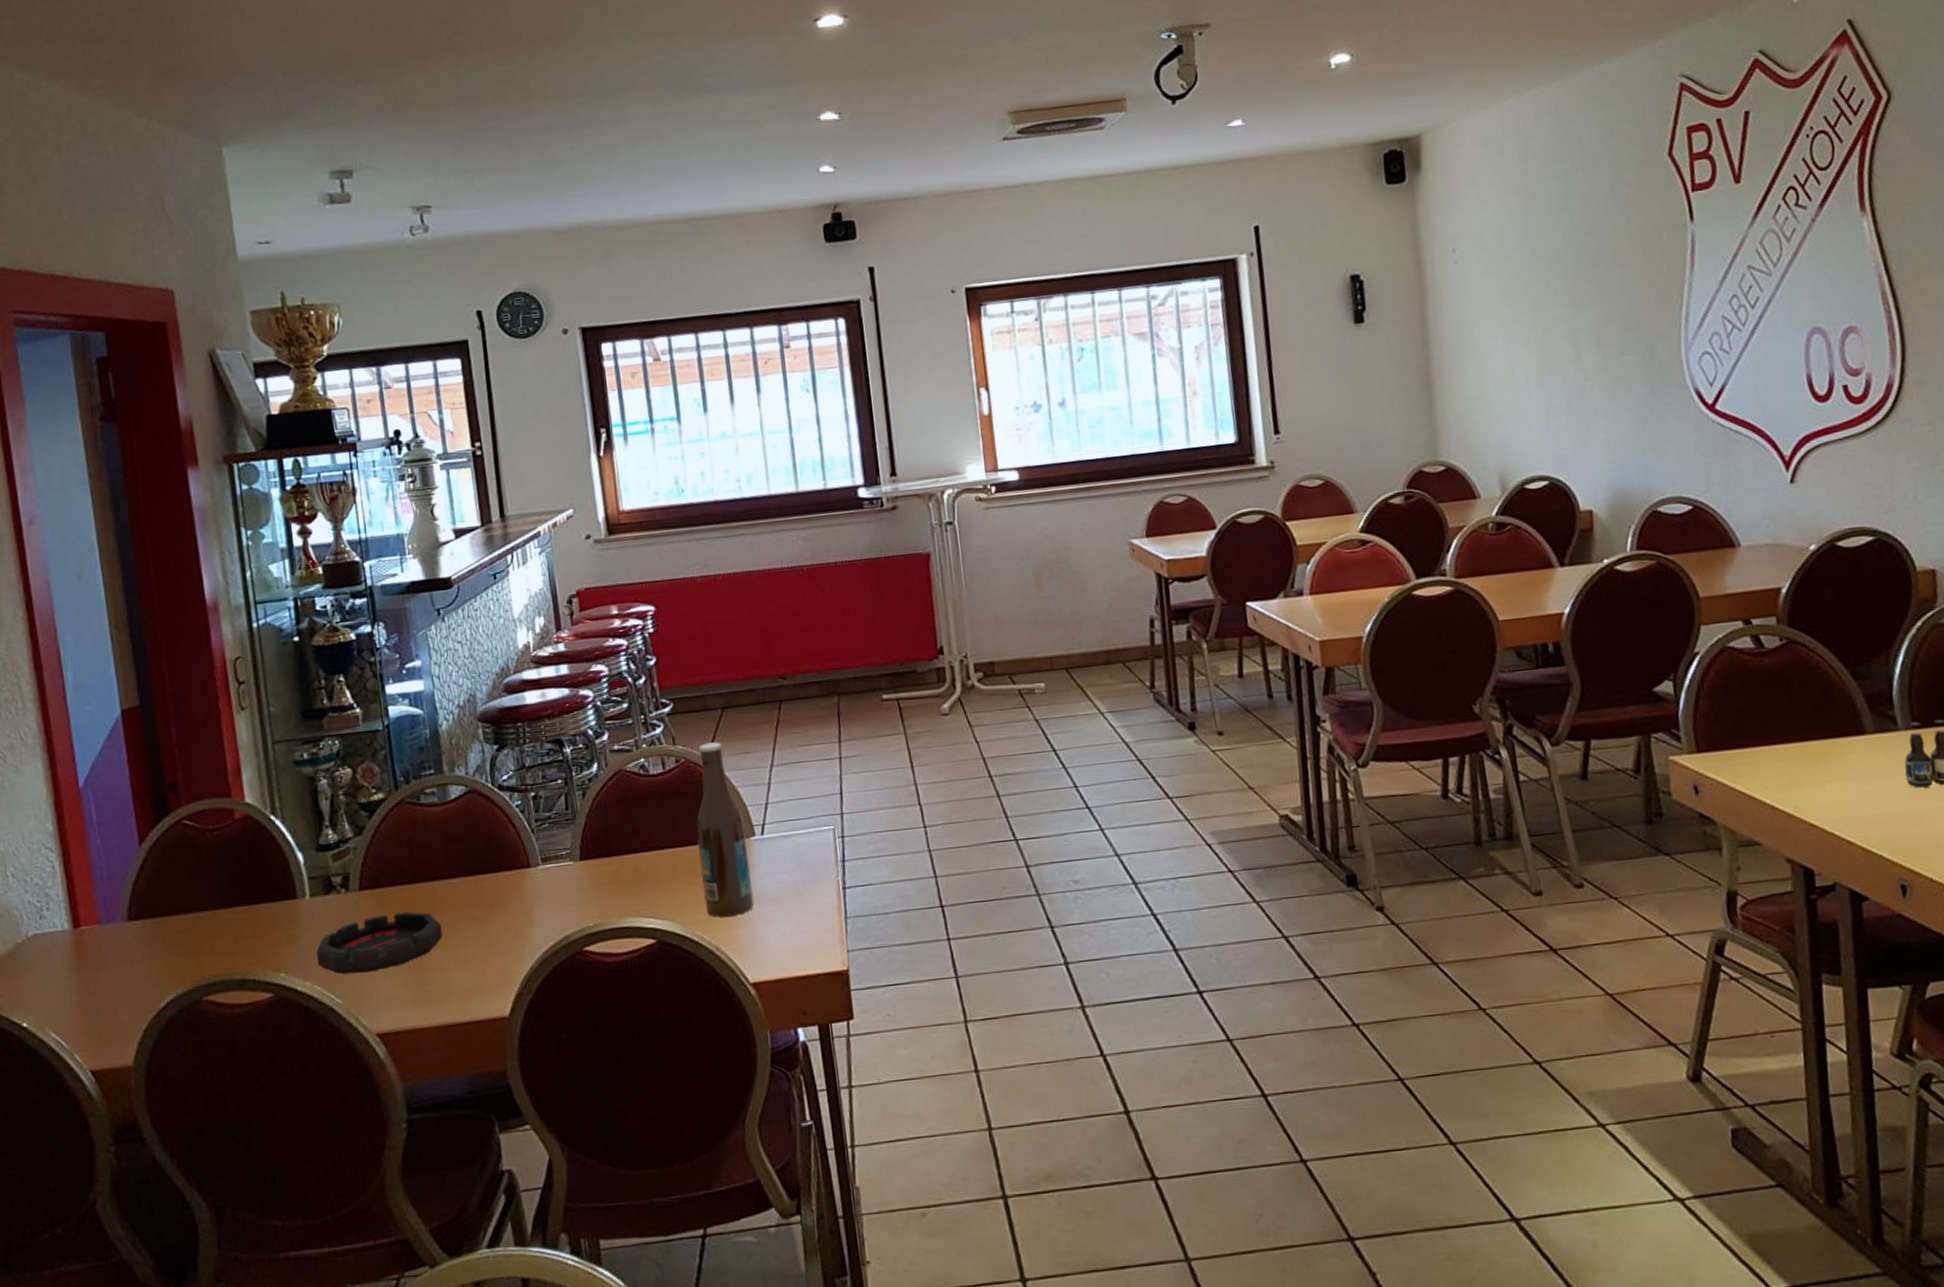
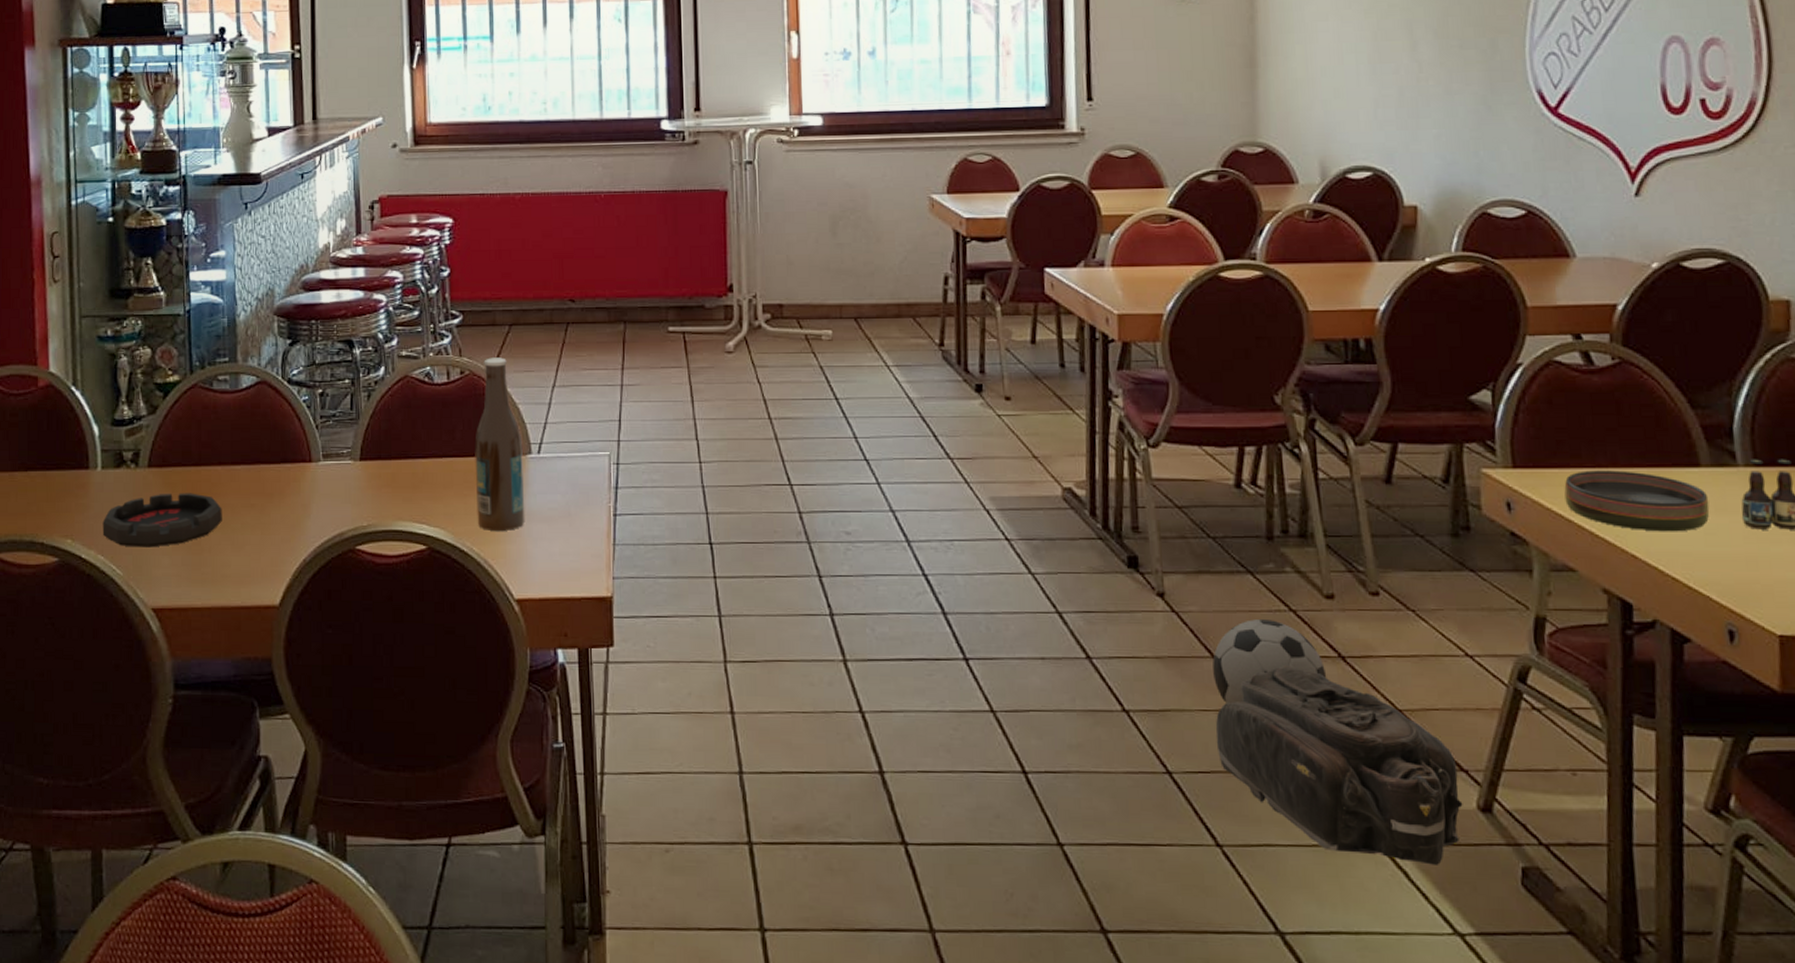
soccer ball: none [1433,921,1541,1008] -> present [1212,619,1327,704]
duffel bag: none [1441,963,1674,1138] -> present [1215,666,1463,865]
ashtray: none [1745,745,1877,800] -> present [1564,470,1710,532]

